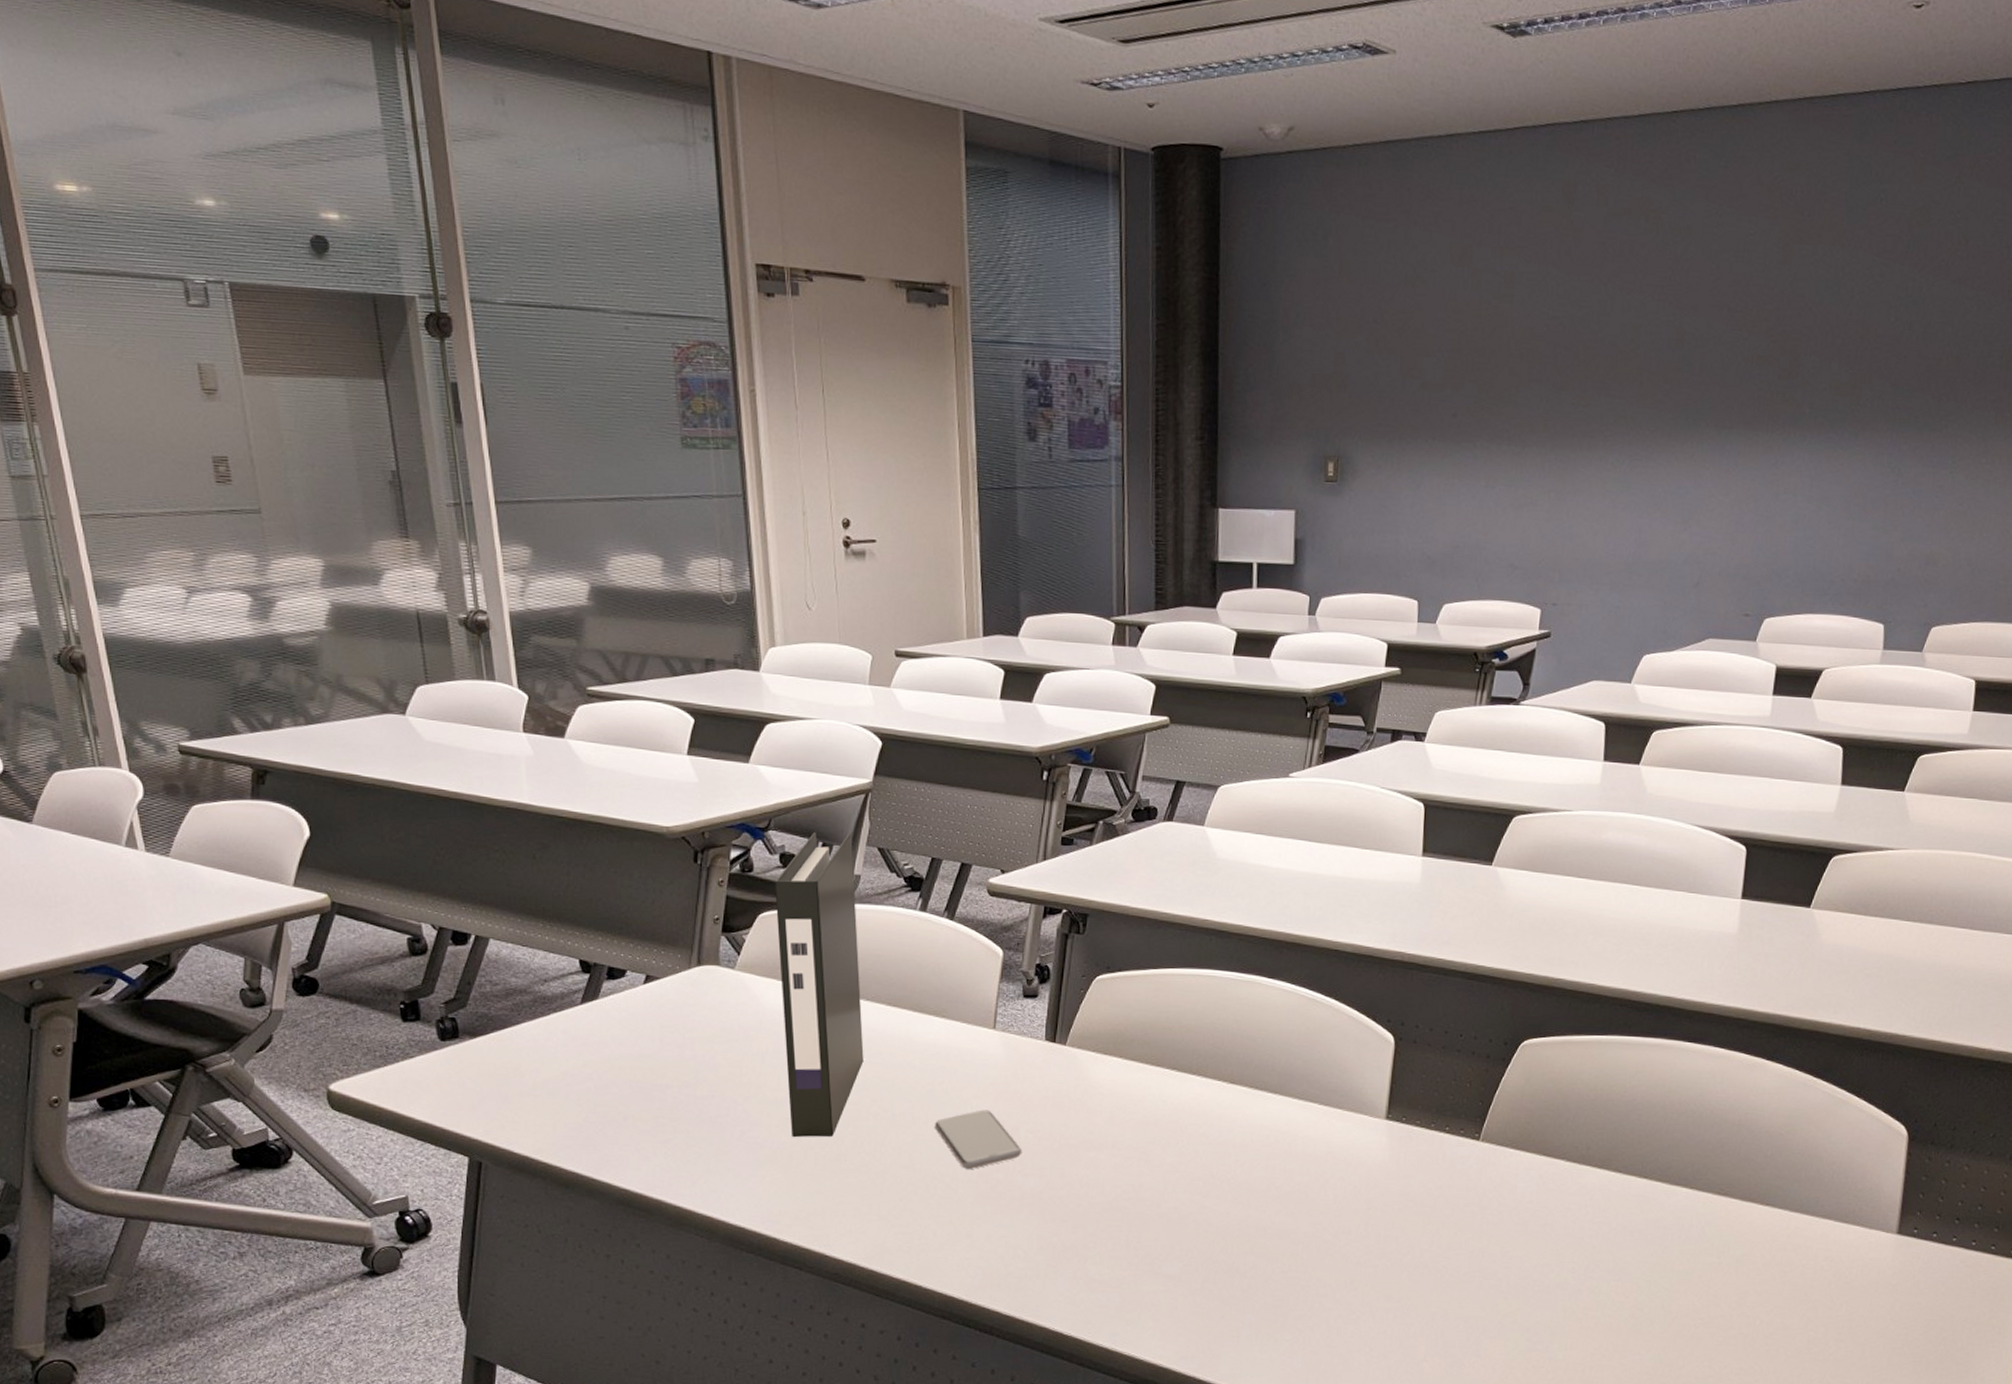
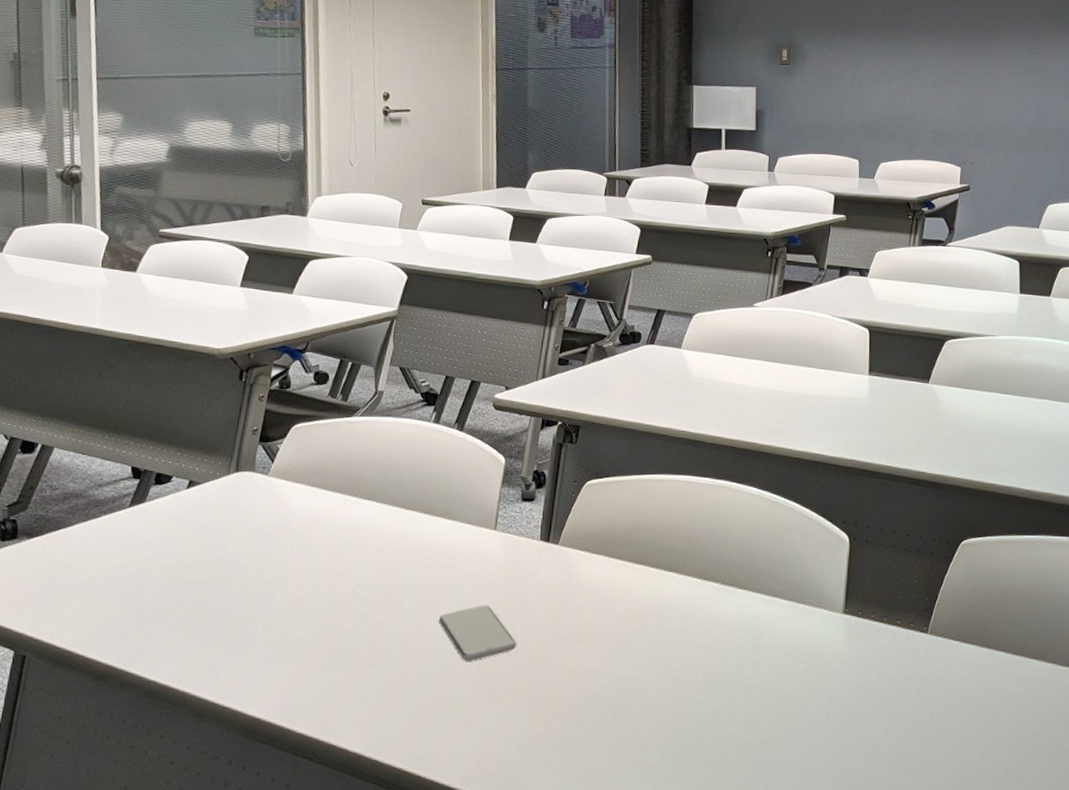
binder: present [775,832,864,1137] -> none [308,354,379,631]

